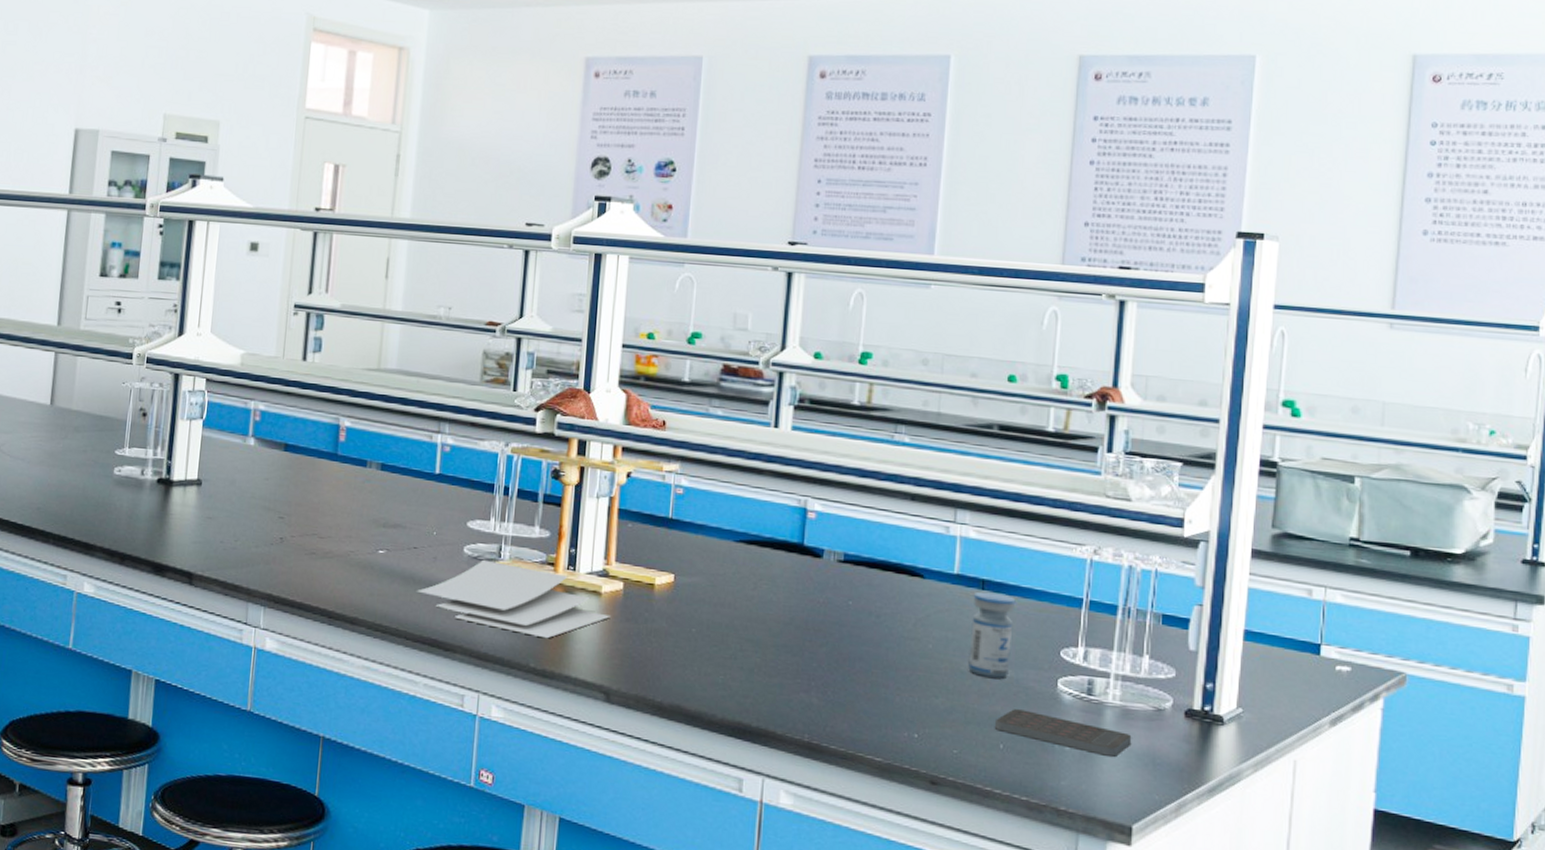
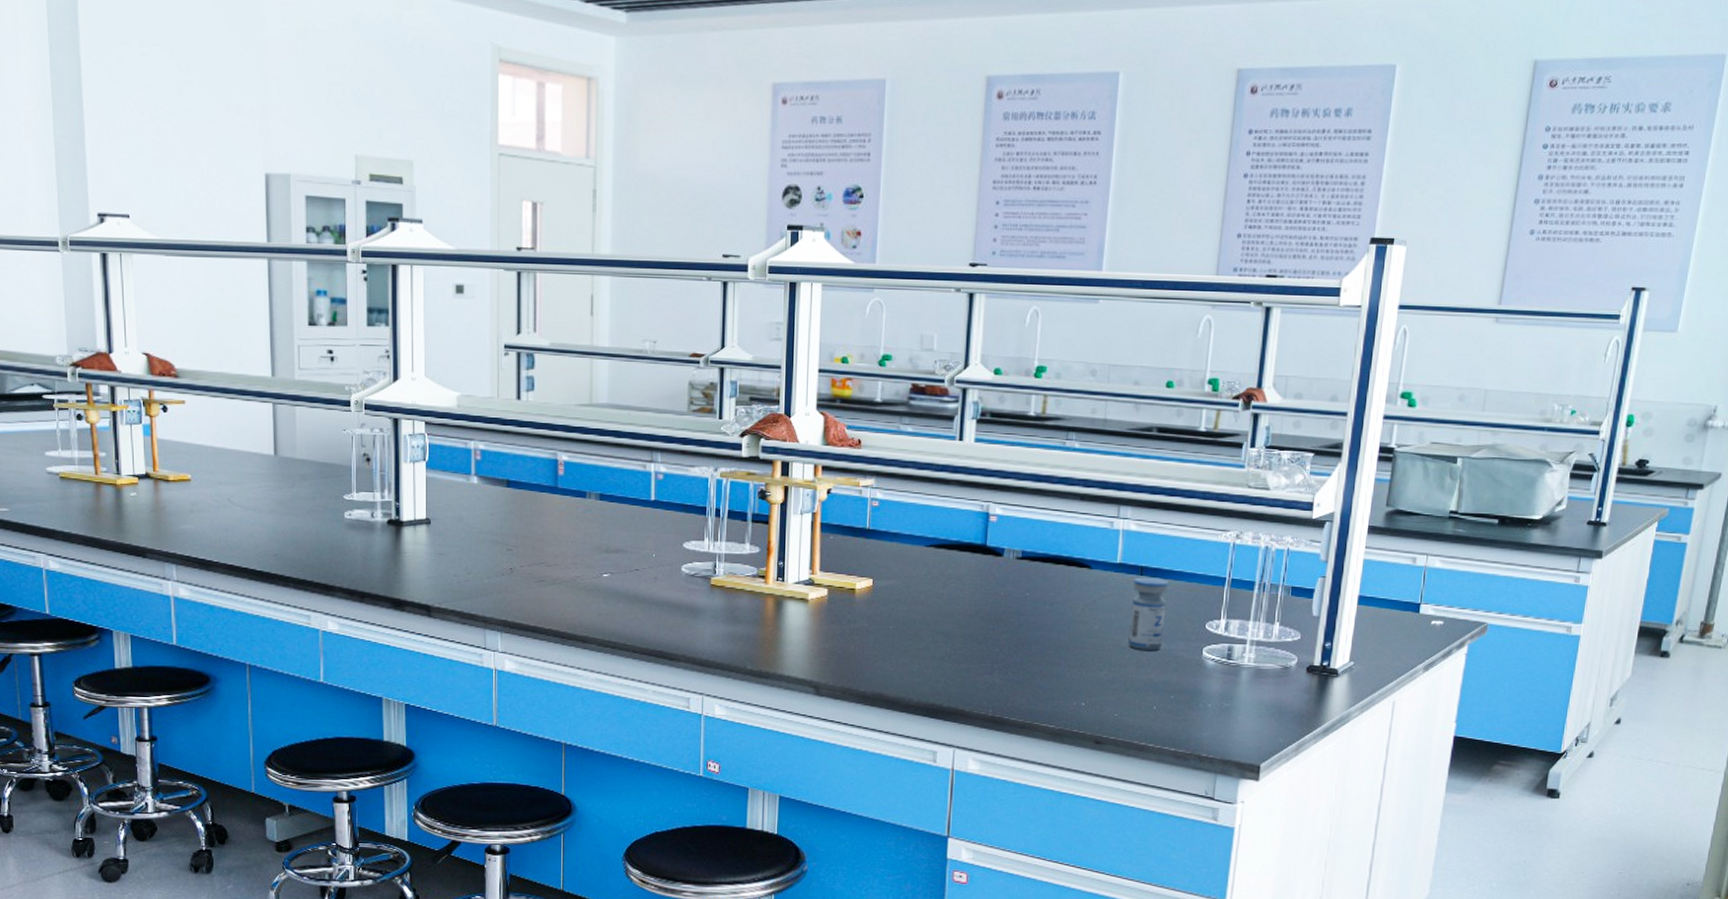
papers: present [416,559,611,639] -> none [640,576,817,644]
calculator: present [994,709,1132,758] -> none [1149,676,1263,710]

